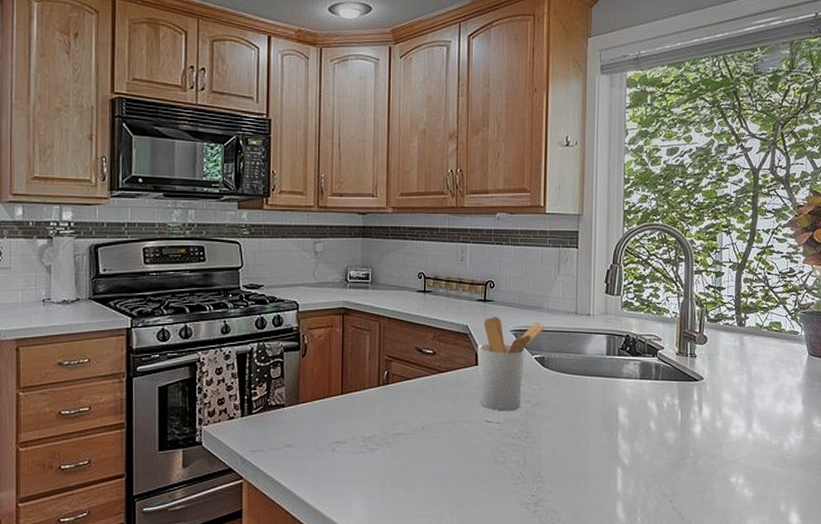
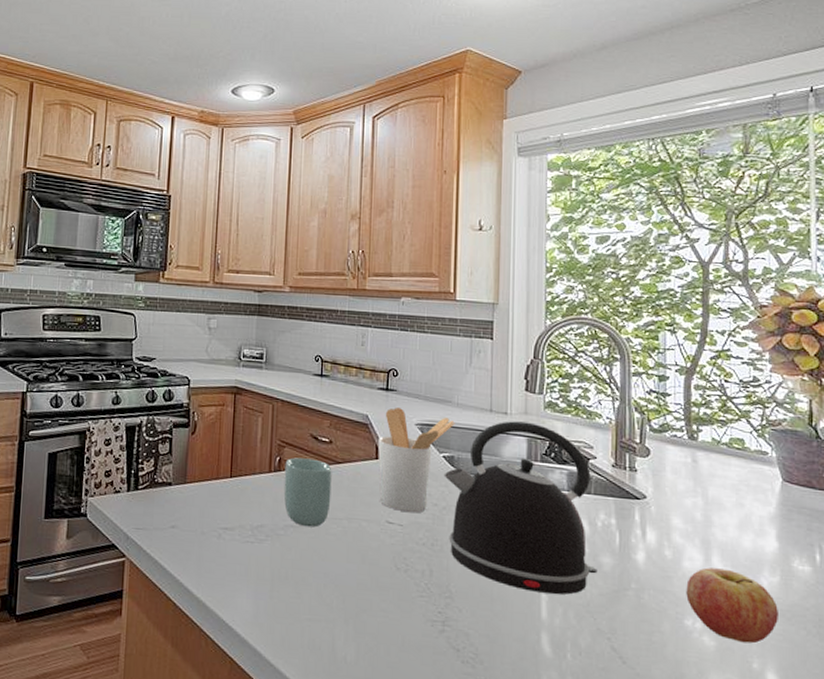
cup: none [392,370,436,433] -> present [283,457,332,528]
kettle: none [535,321,663,469] -> present [444,421,598,595]
fruit: none [732,432,801,491] -> present [686,567,778,644]

